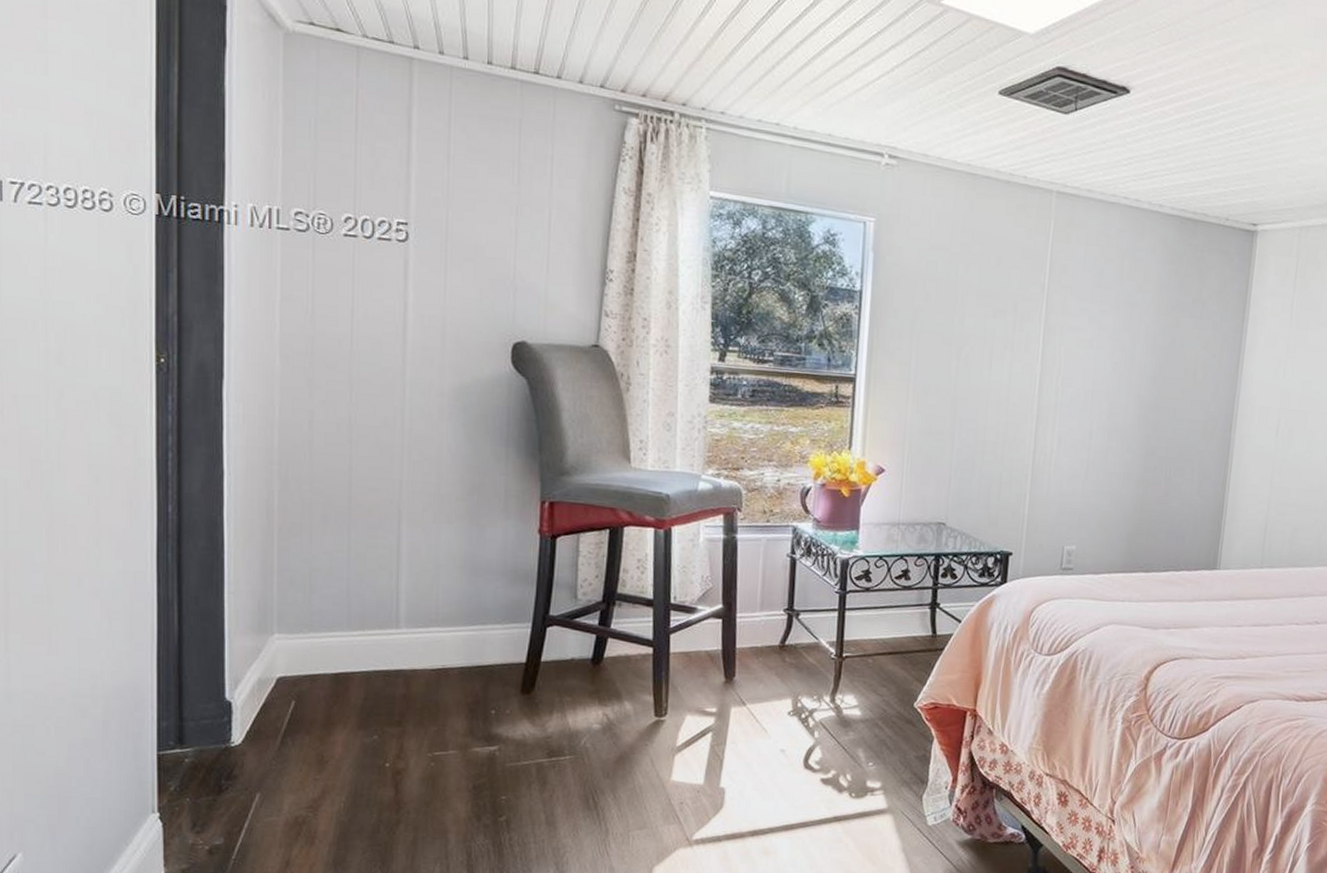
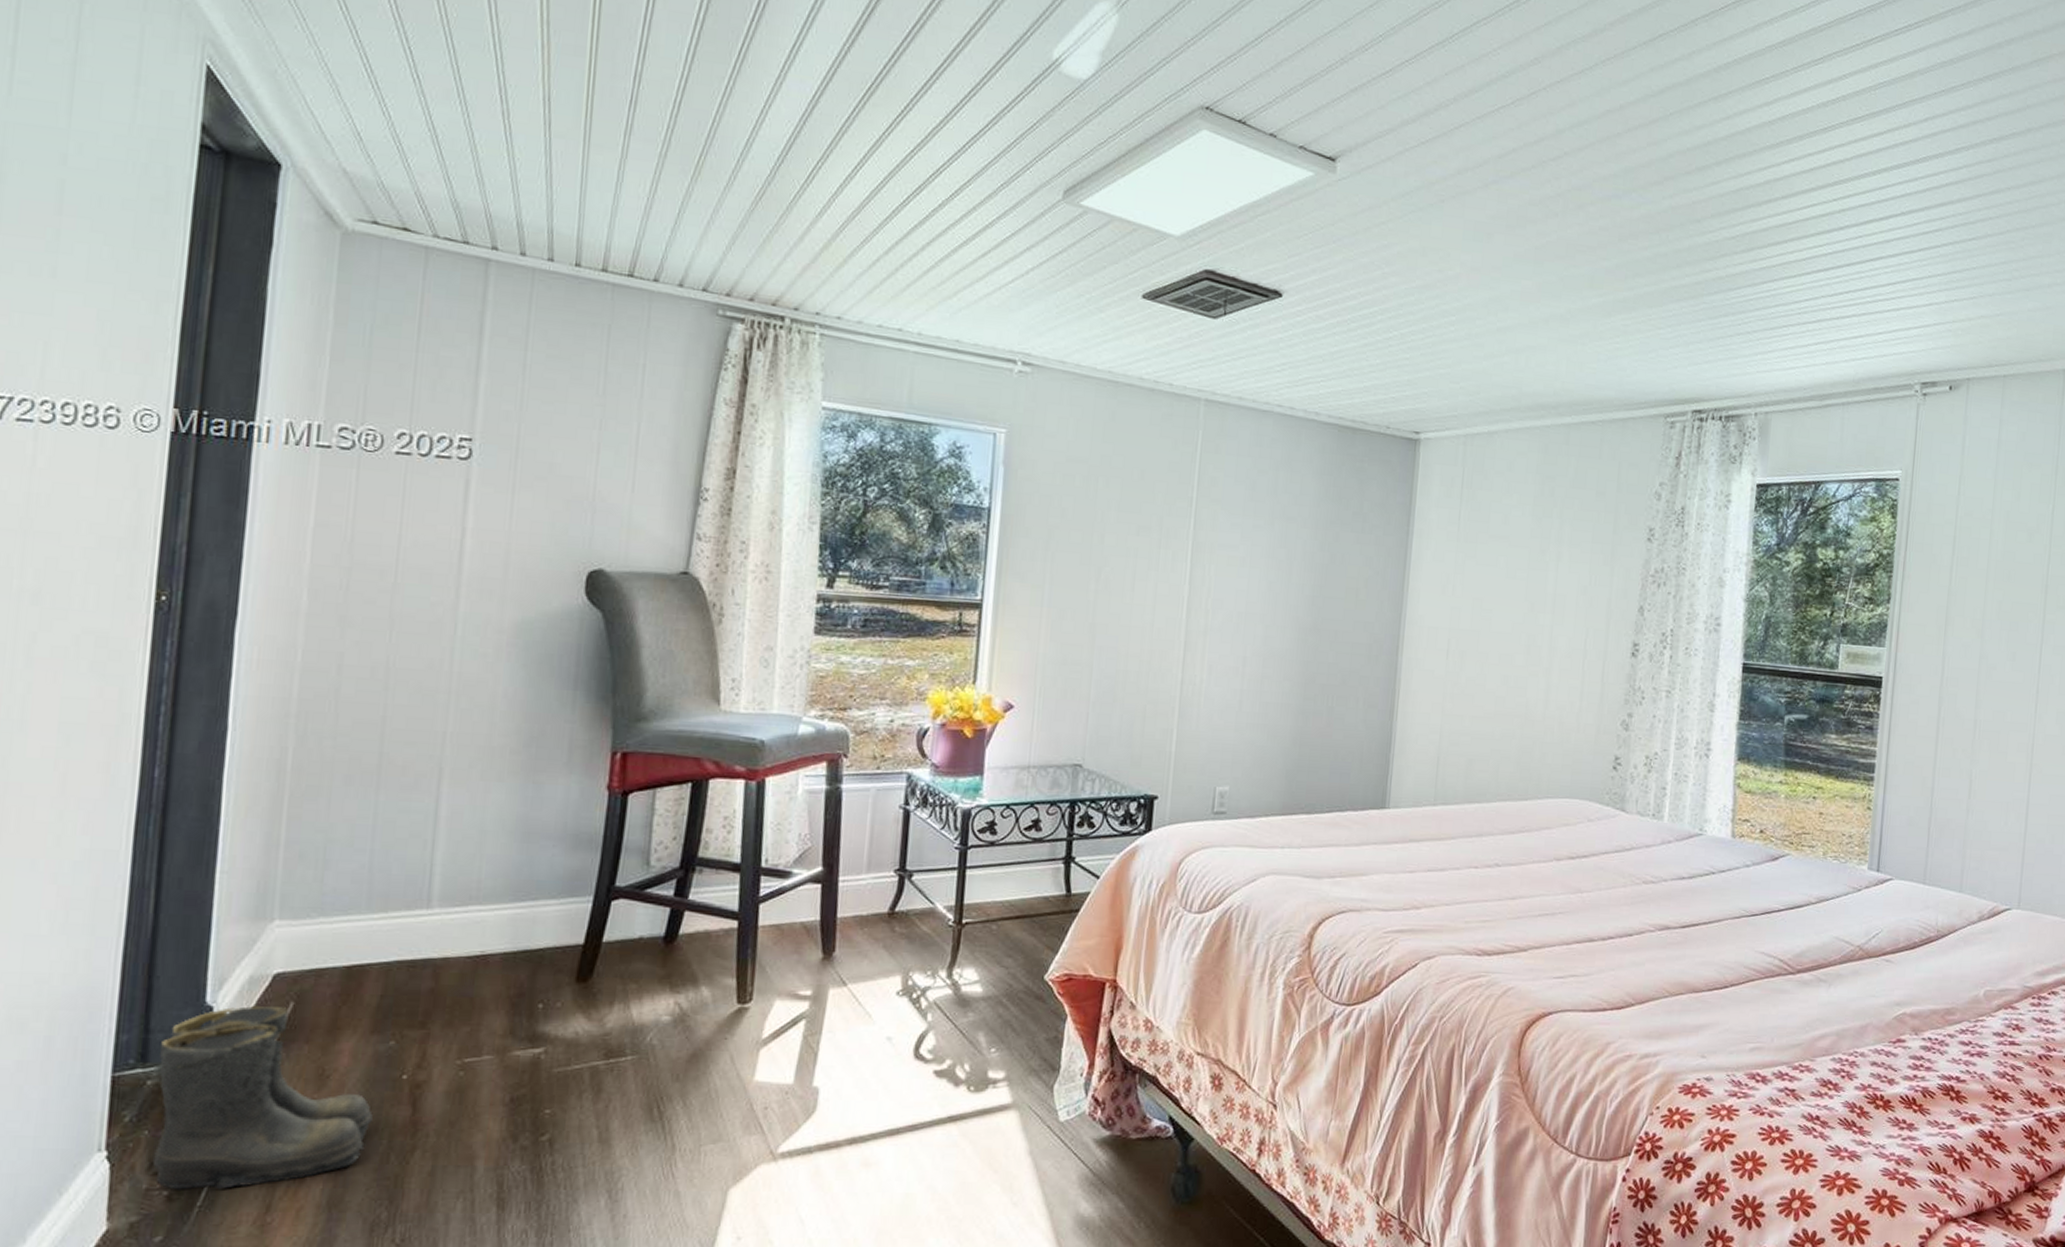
boots: none [192,702,365,847] -> present [152,1005,374,1190]

